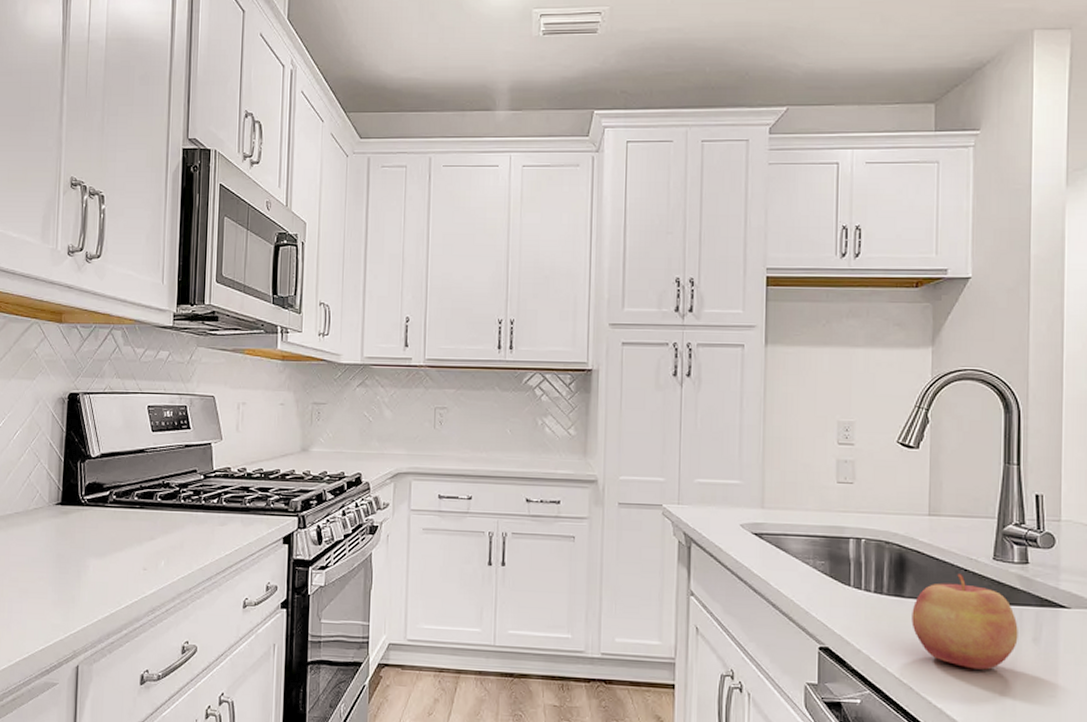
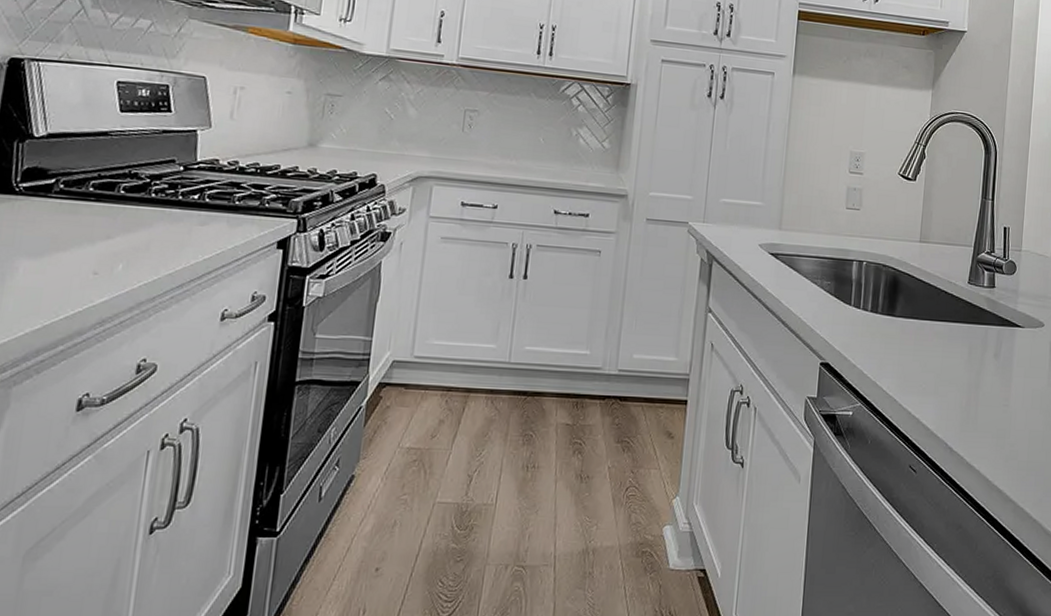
apple: present [911,573,1018,670] -> none [899,295,984,382]

